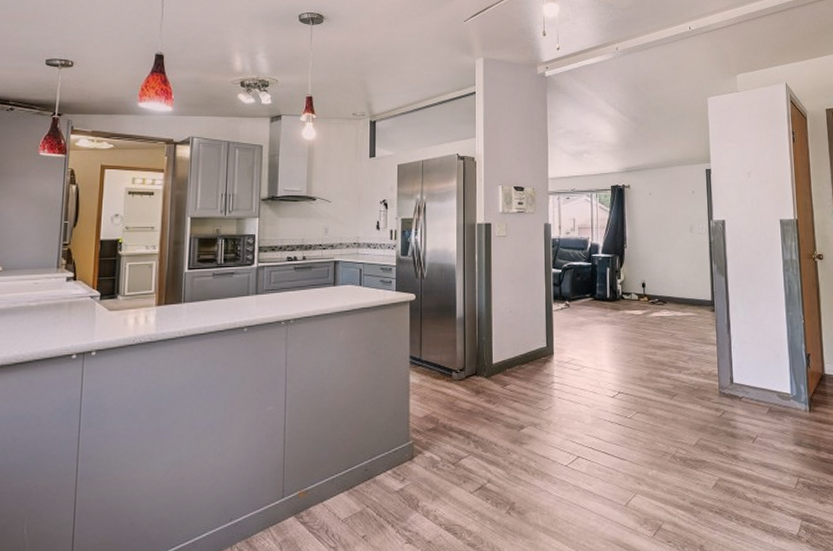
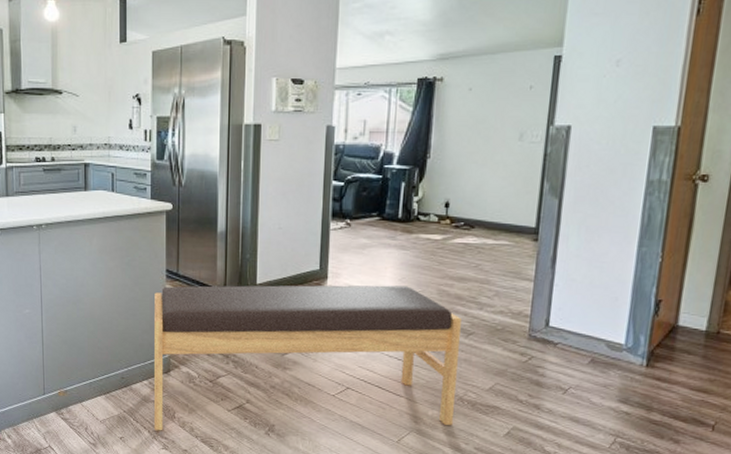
bench: none [397,356,670,524] -> present [153,285,461,431]

